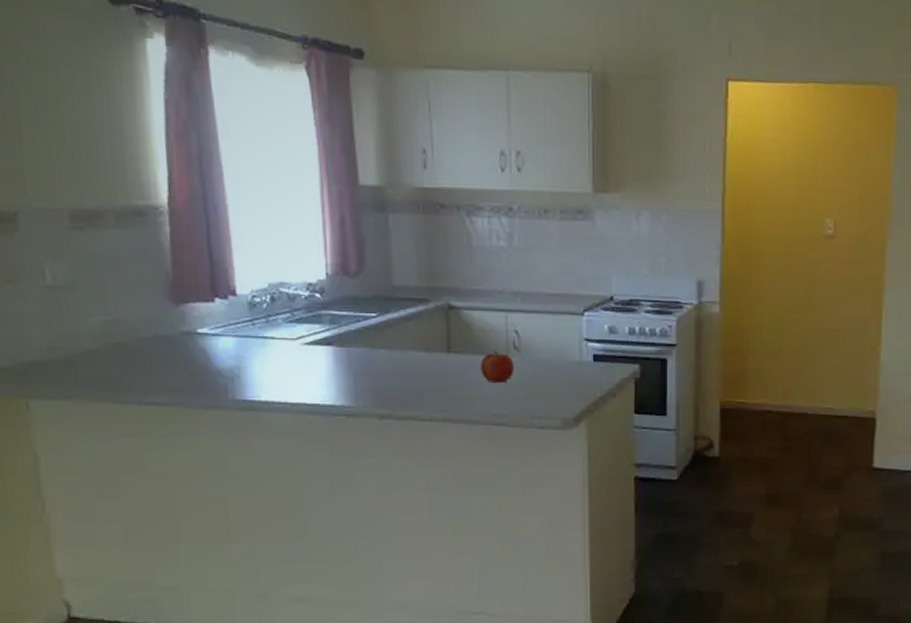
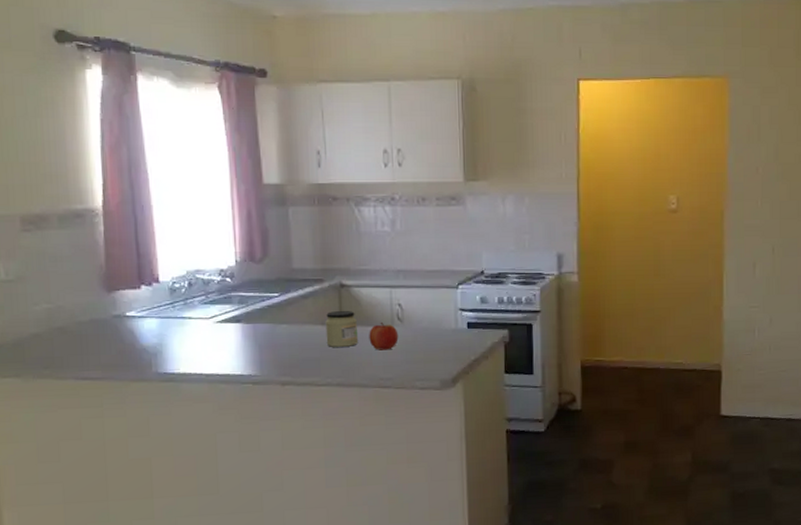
jar: none [430,336,469,377] -> present [325,311,359,347]

